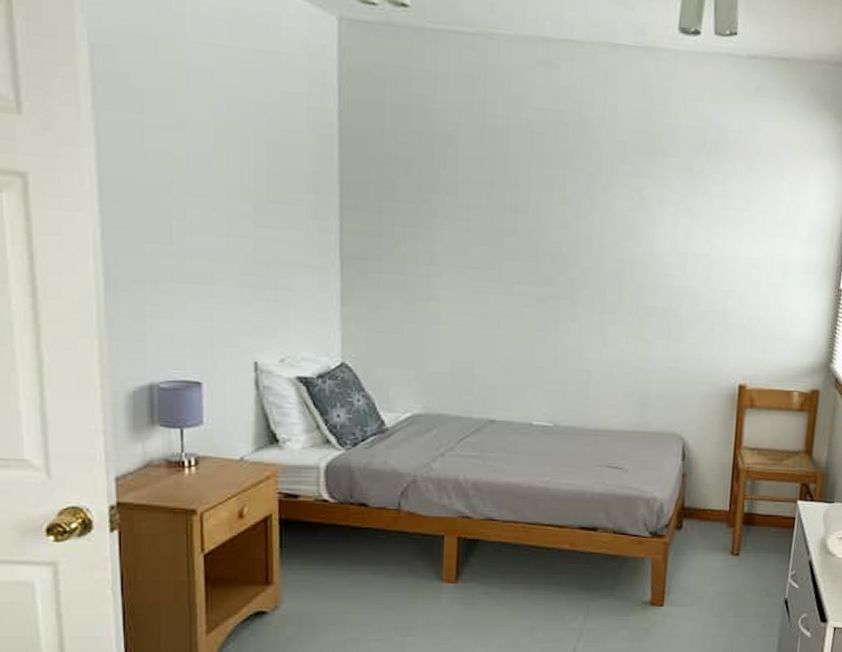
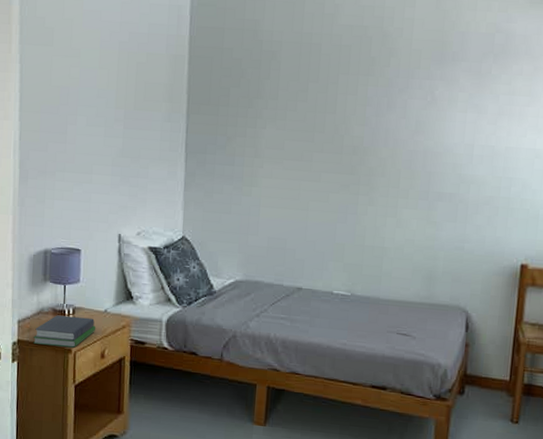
book: none [140,467,230,508] -> present [33,315,96,348]

